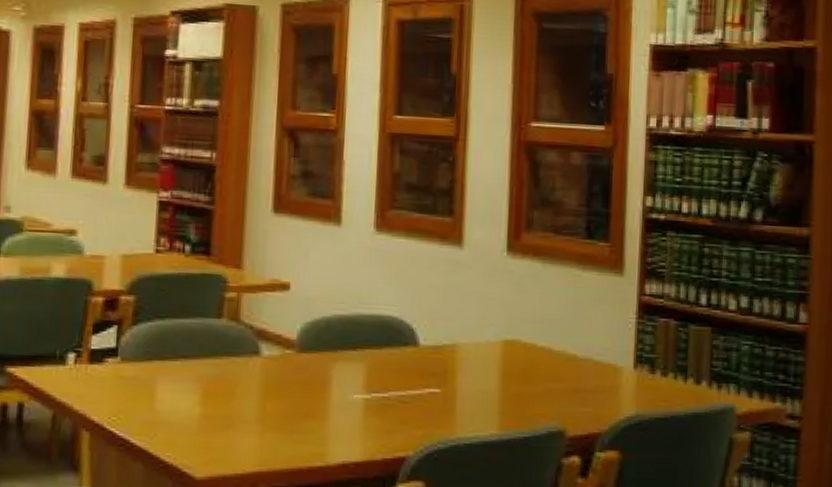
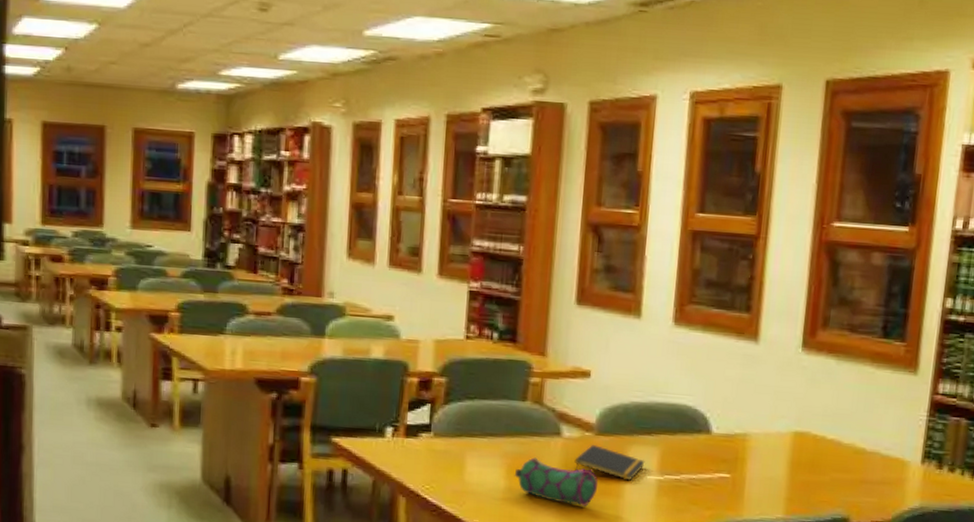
pencil case: none [210,380,301,433] -> present [514,457,598,507]
notepad: none [275,363,351,401] -> present [574,445,645,481]

